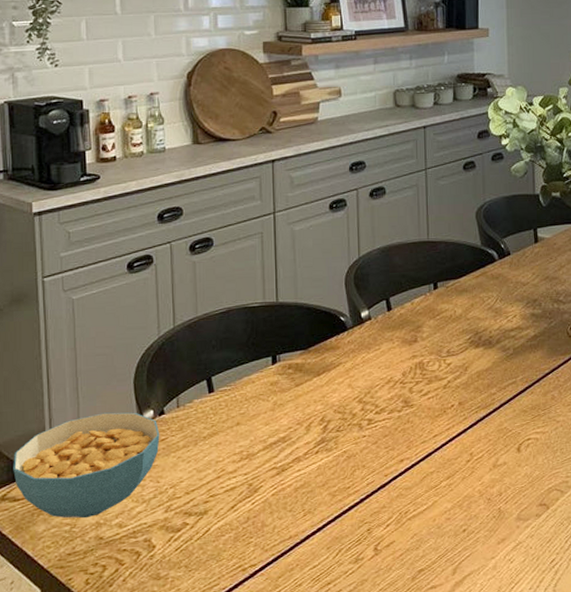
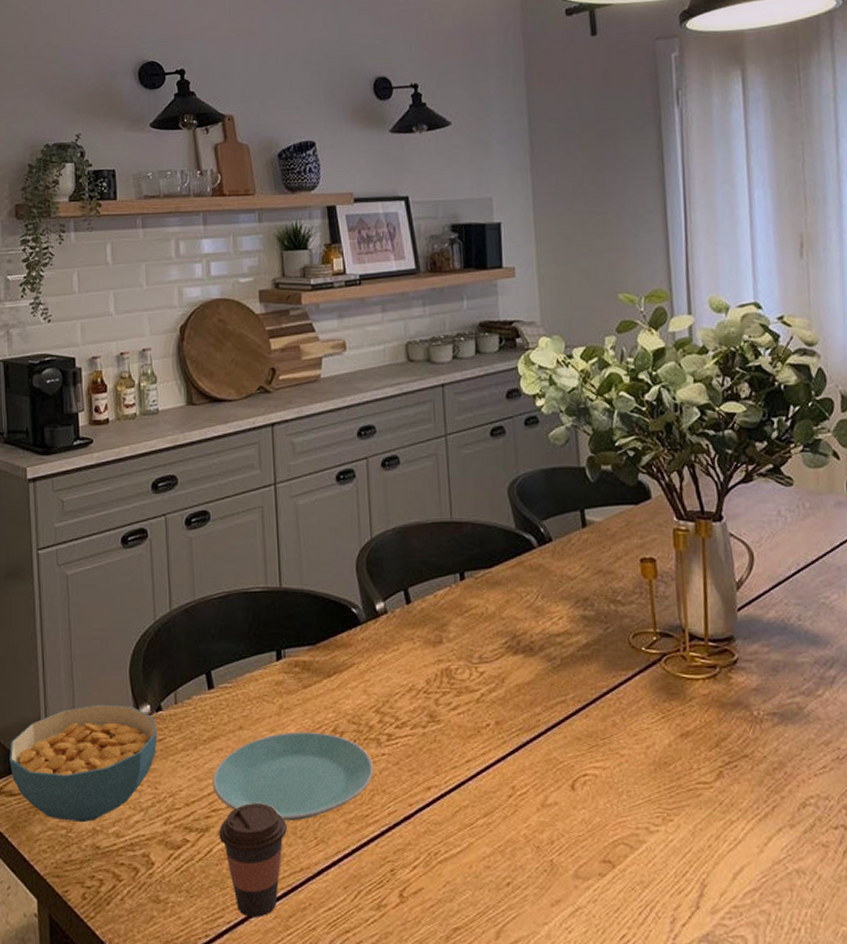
plate: none [211,422,356,499] -> present [212,732,374,821]
coffee cup: none [216,486,278,582] -> present [219,803,287,917]

